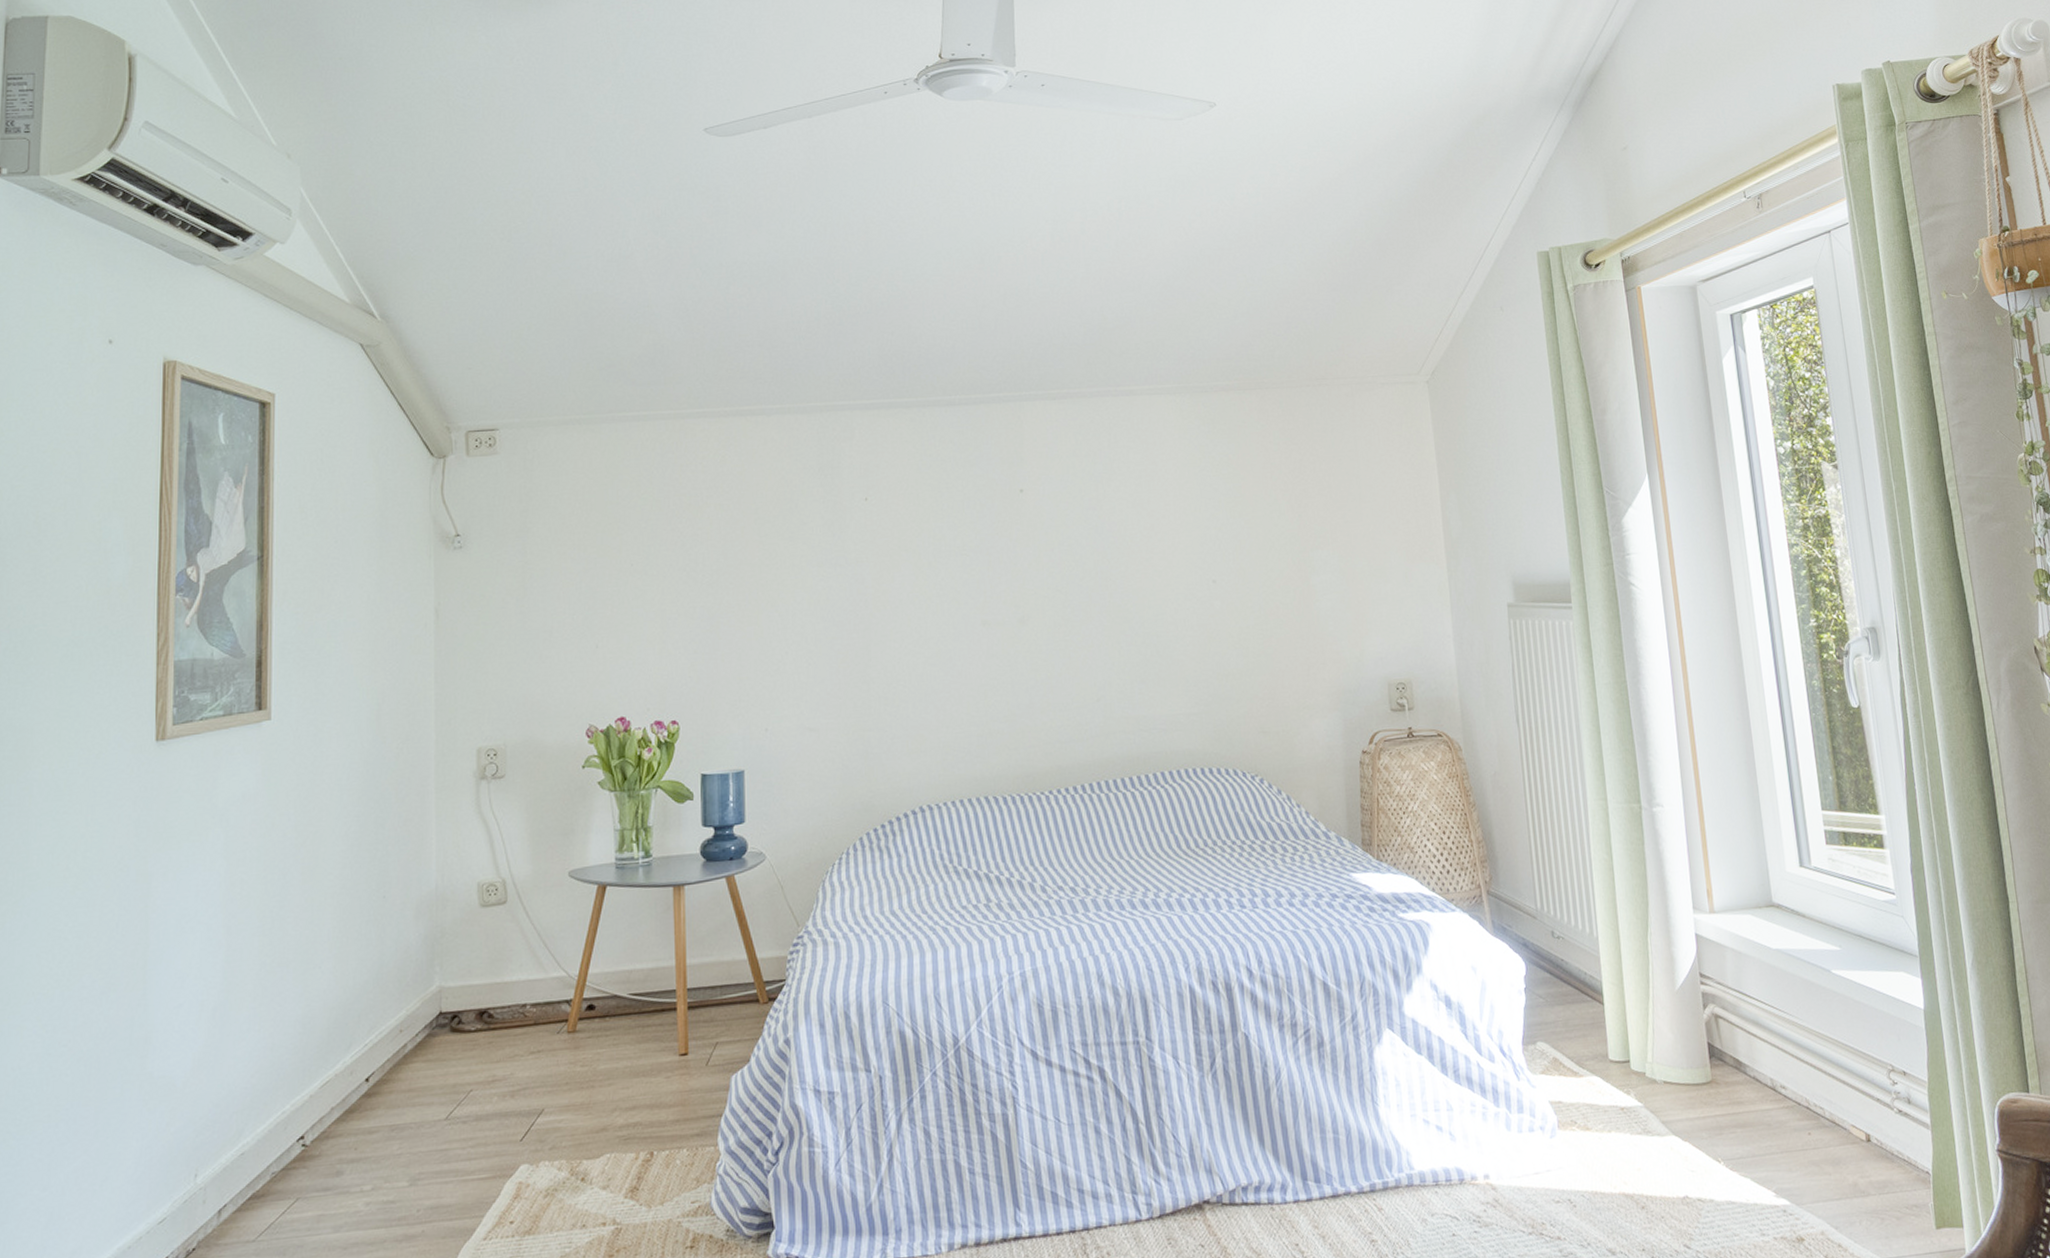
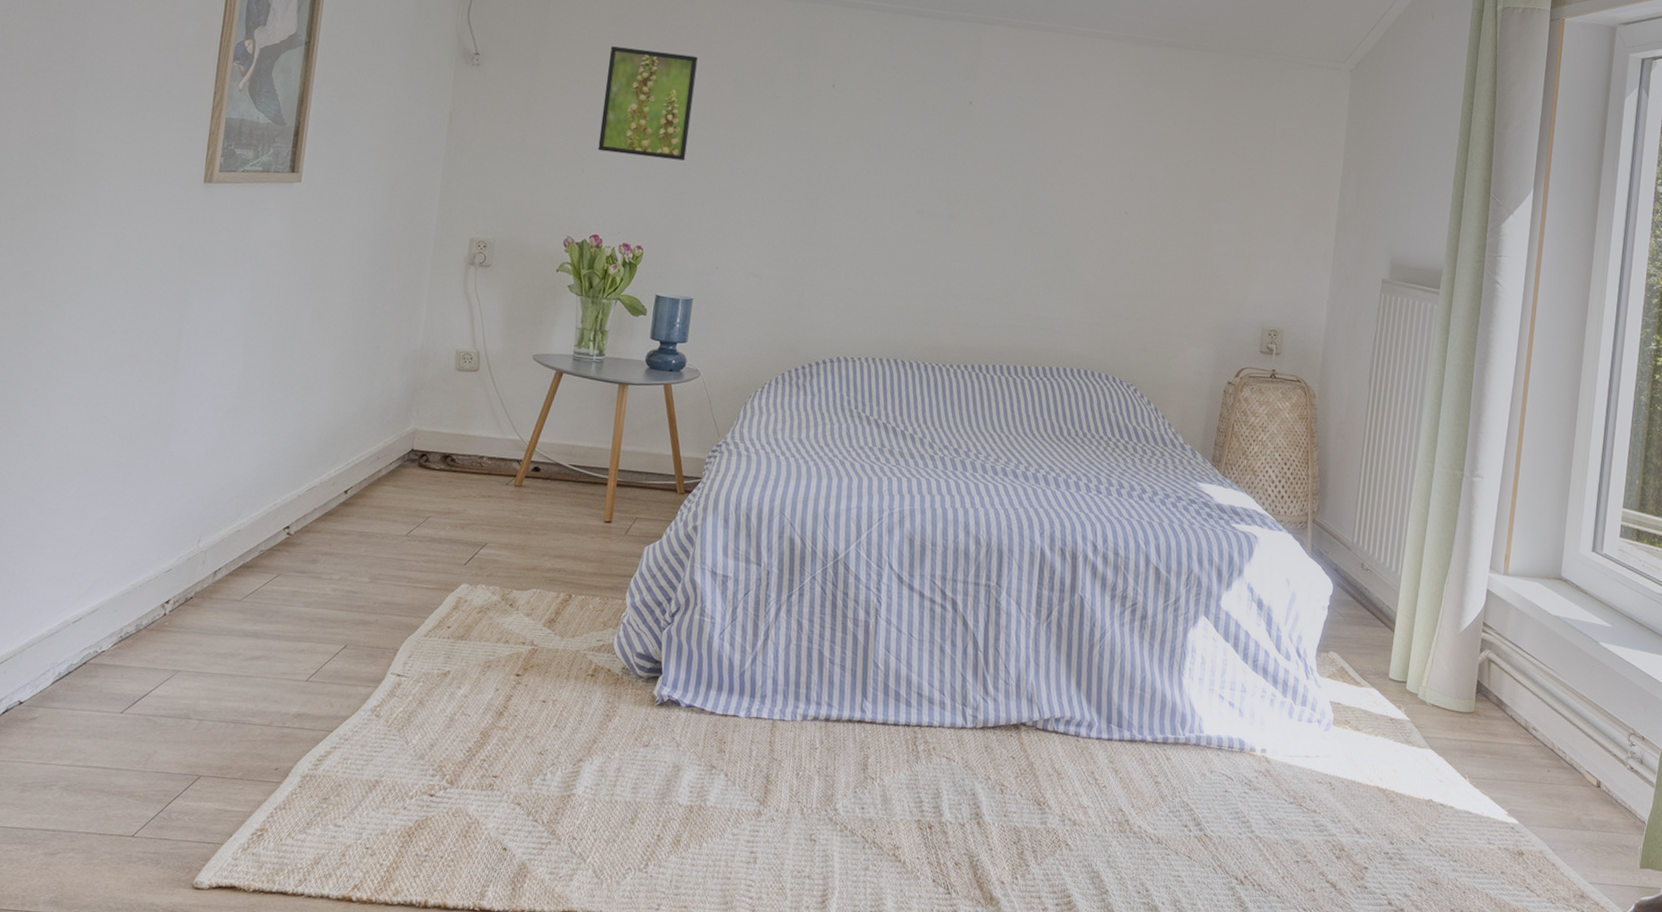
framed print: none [609,494,712,620] -> present [598,46,698,161]

